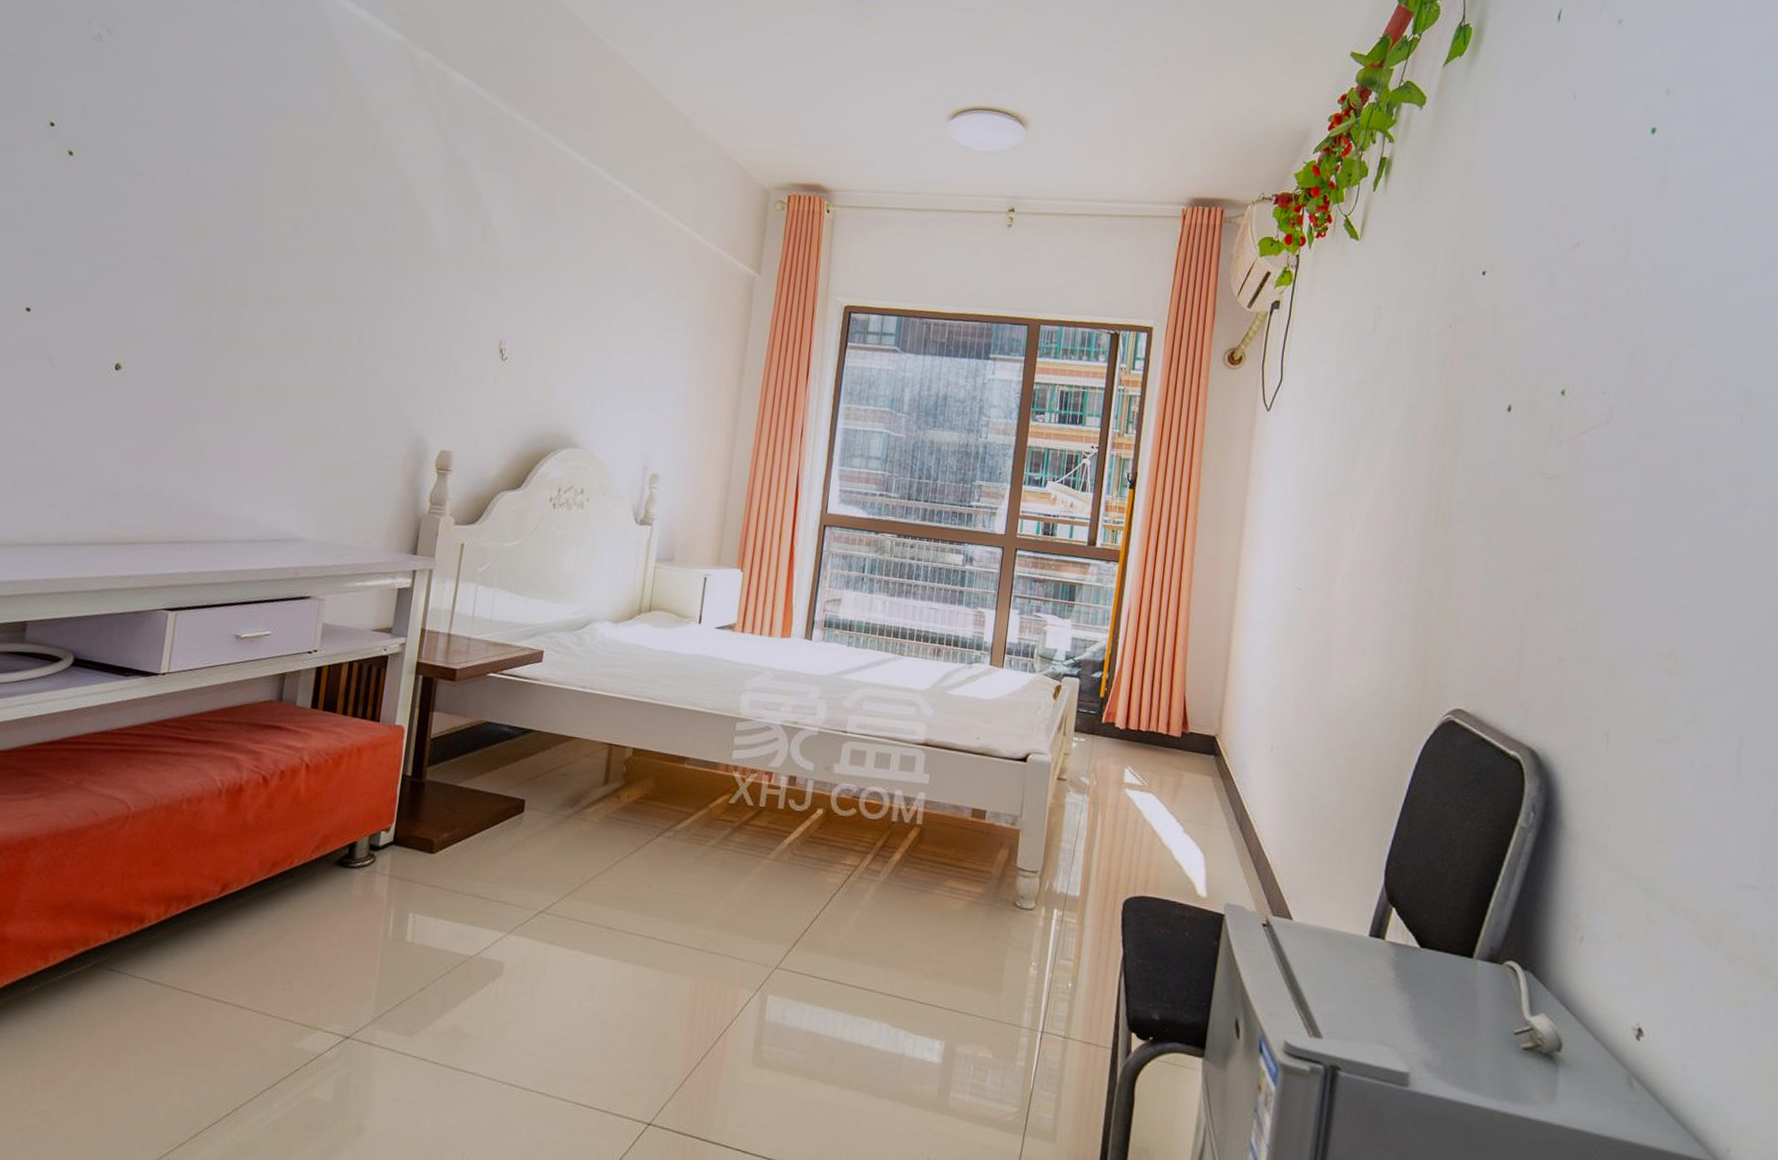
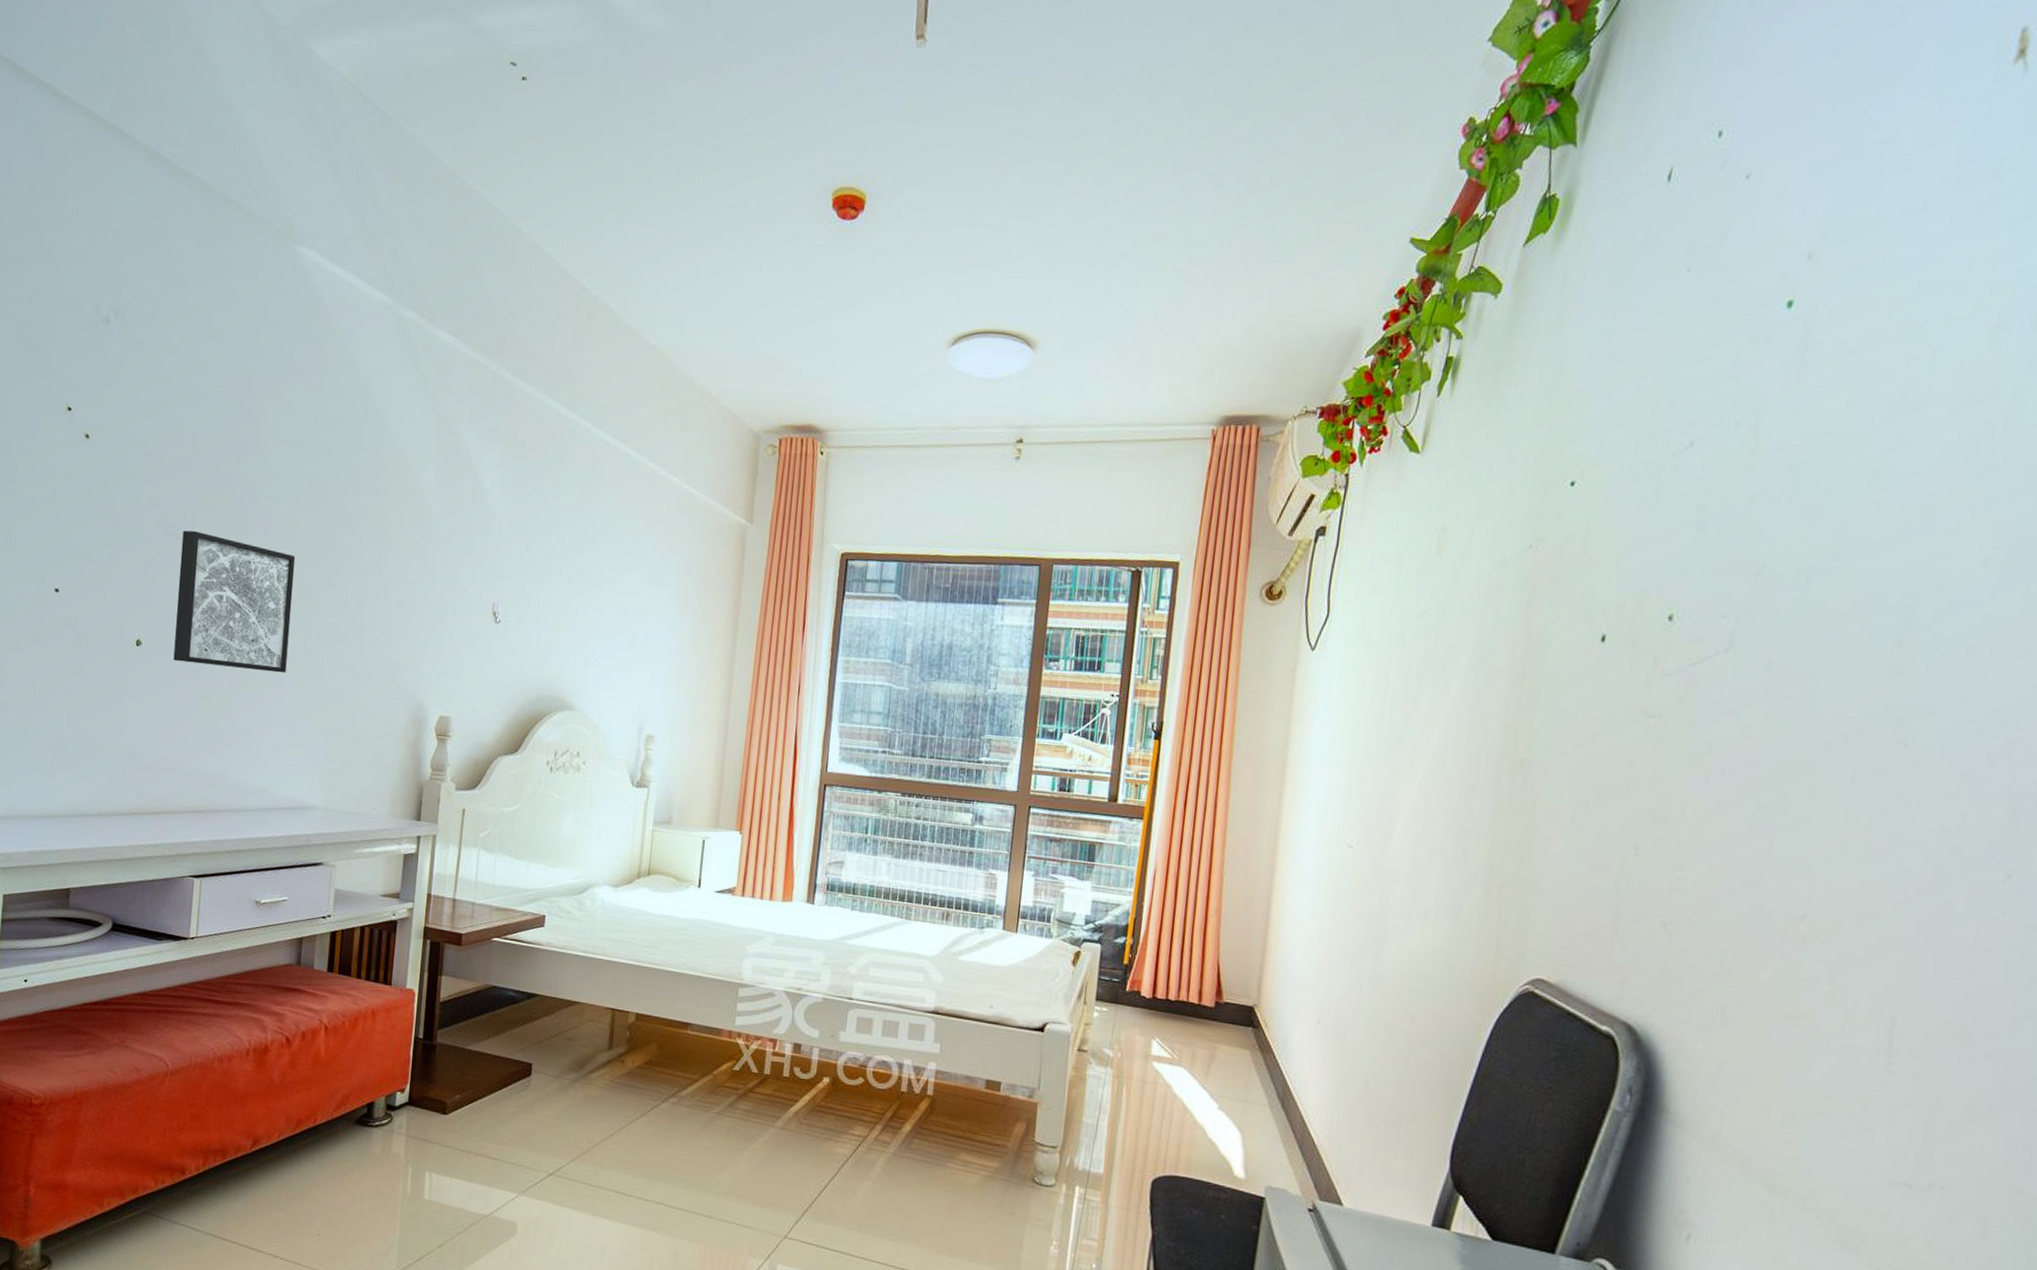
wall art: none [156,254,295,403] -> present [173,530,296,673]

